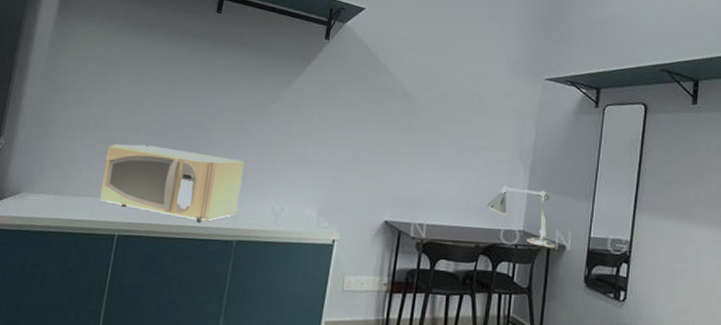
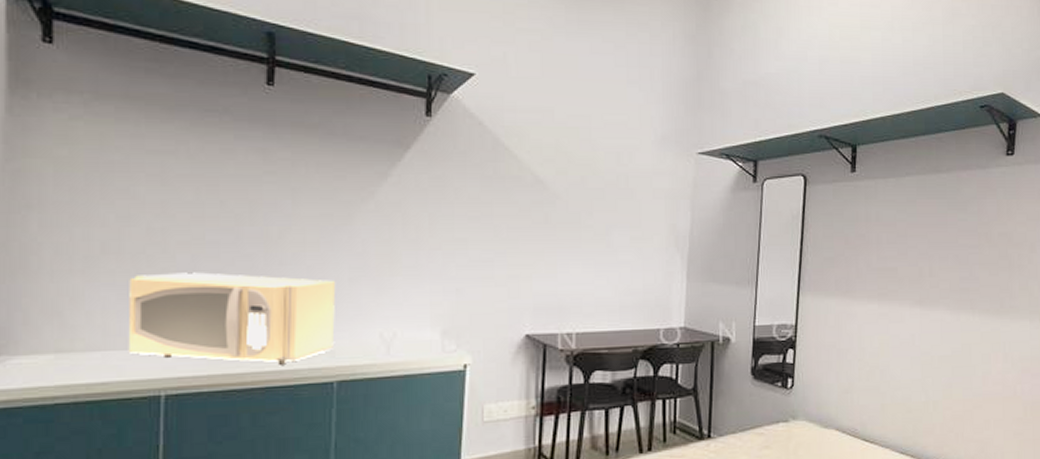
desk lamp: present [486,185,558,249] -> none [641,279,723,343]

